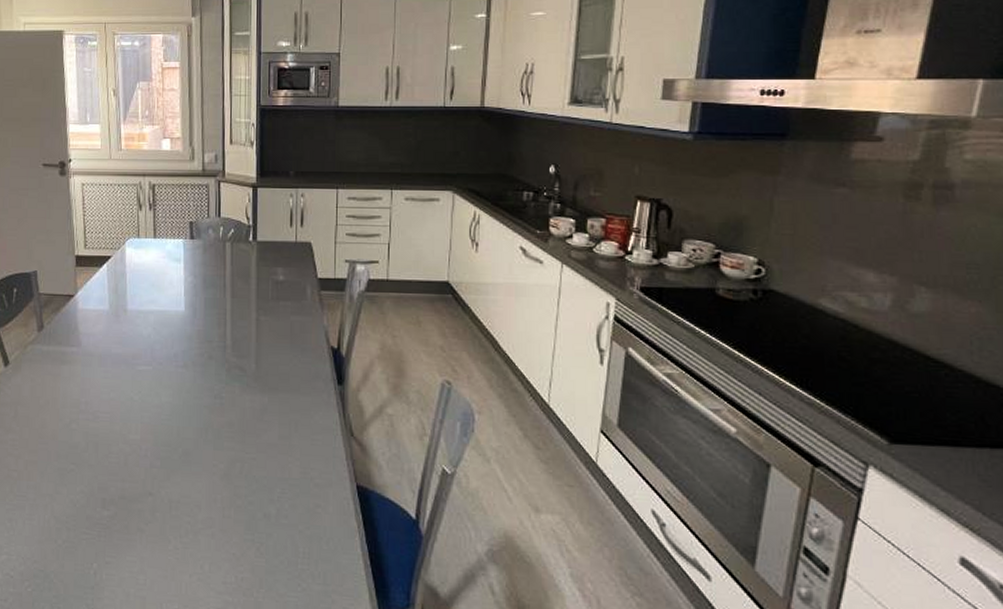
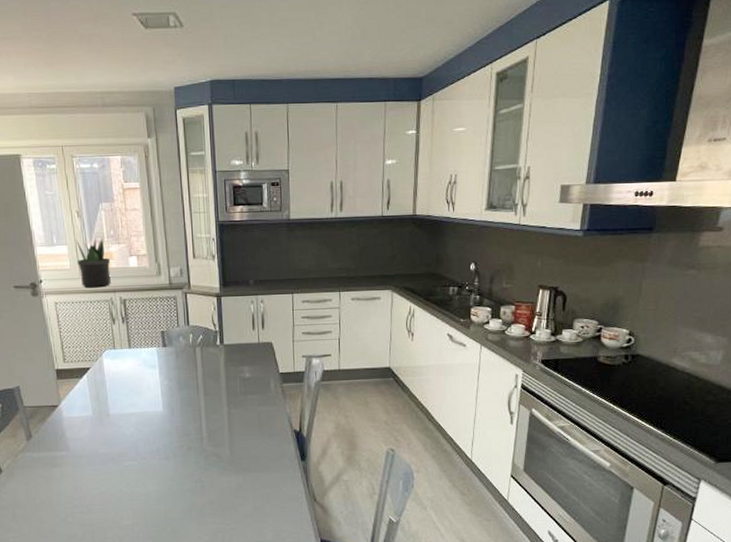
planter: none [108,118,143,171] -> present [75,238,111,288]

